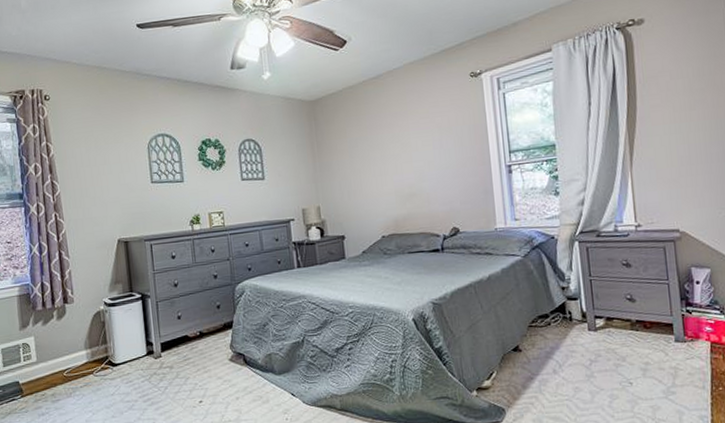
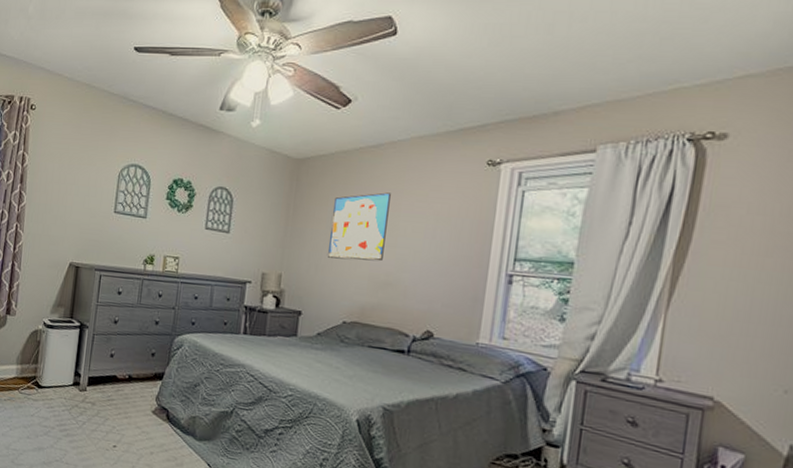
wall art: none [351,116,403,183] -> present [328,192,391,262]

